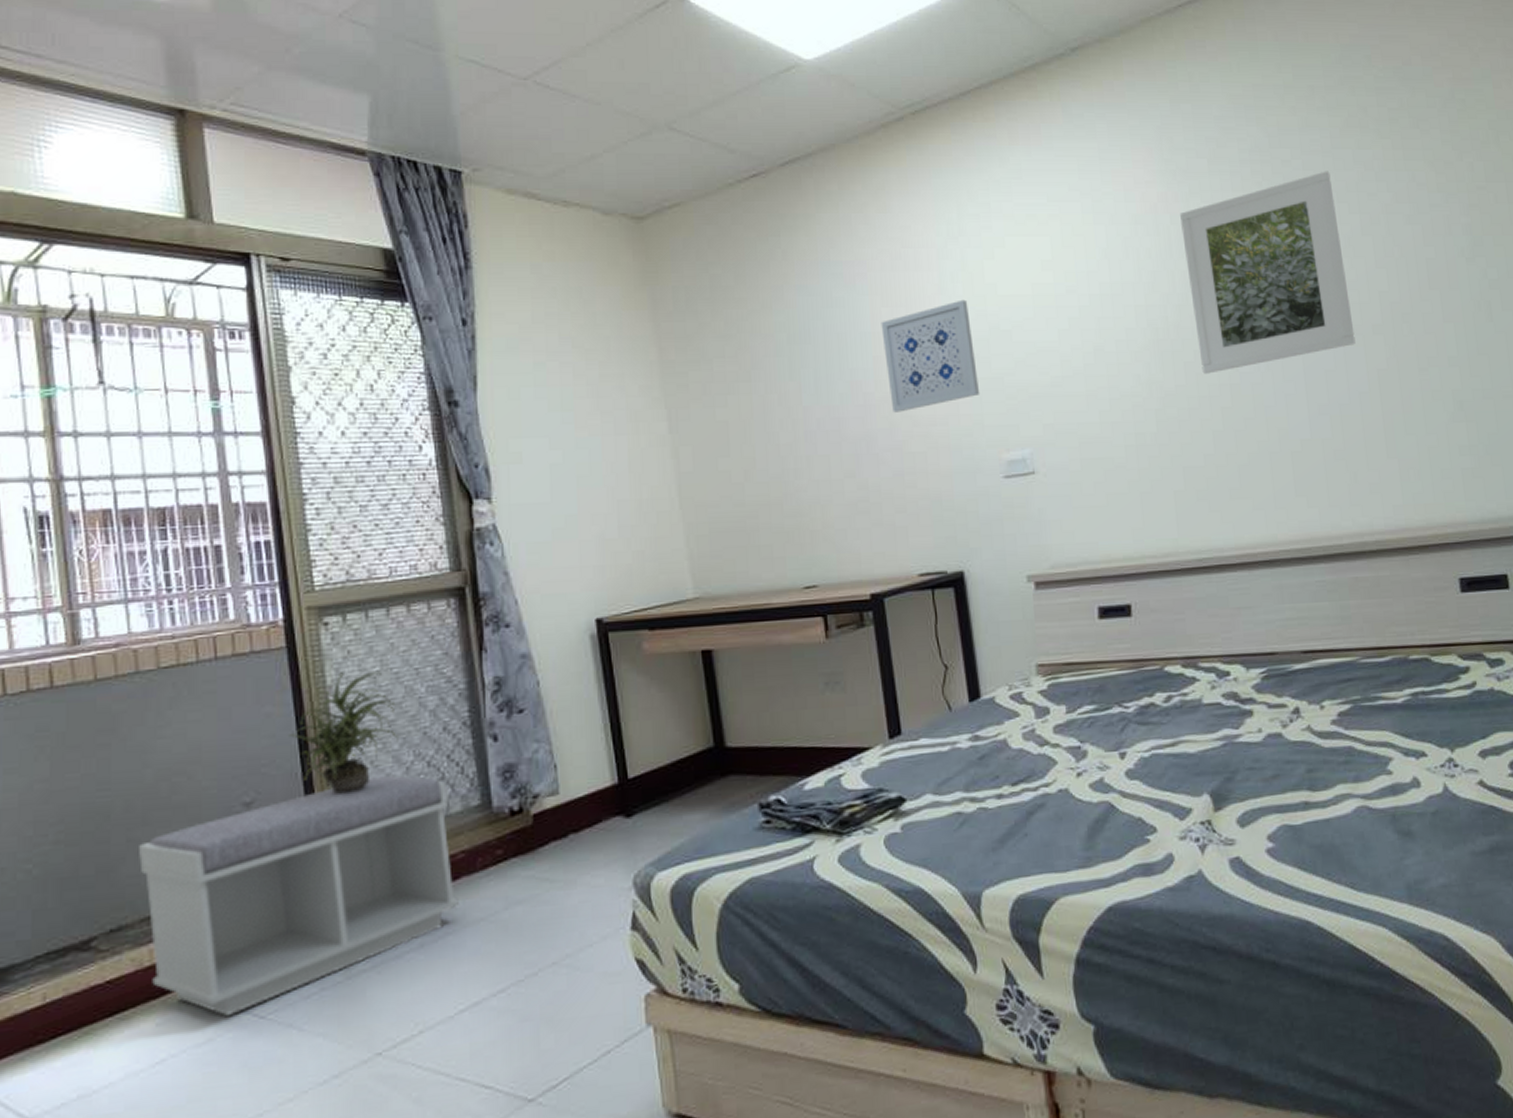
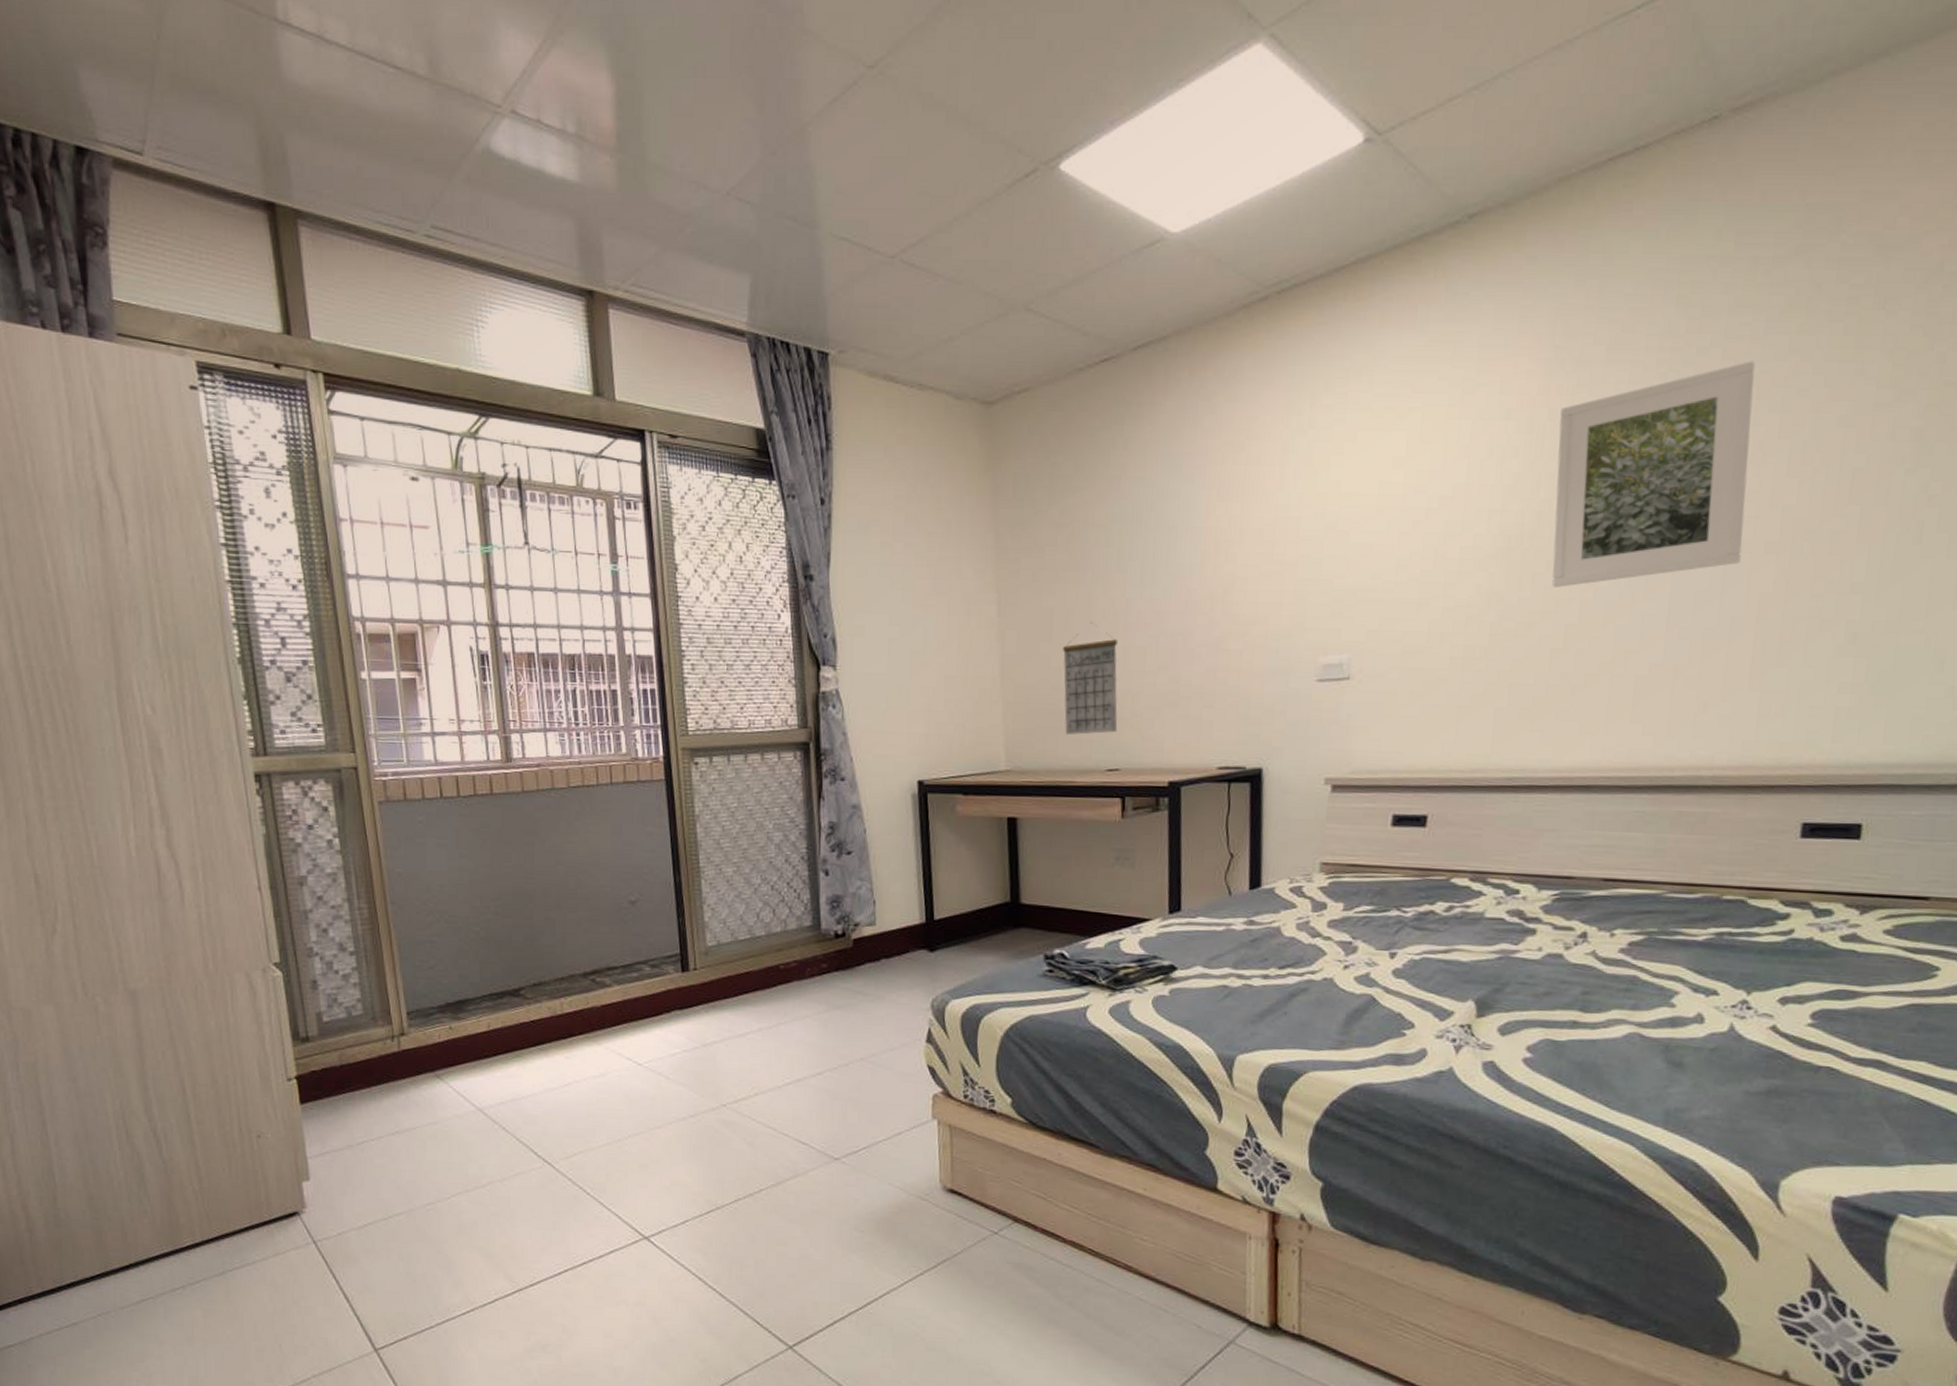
bench: present [139,775,459,1017] -> none [554,892,790,1060]
potted plant: present [289,672,399,794] -> none [665,805,750,903]
calendar: none [742,433,811,553] -> present [1062,622,1118,735]
wall art: present [881,299,980,413] -> none [1213,496,1307,610]

